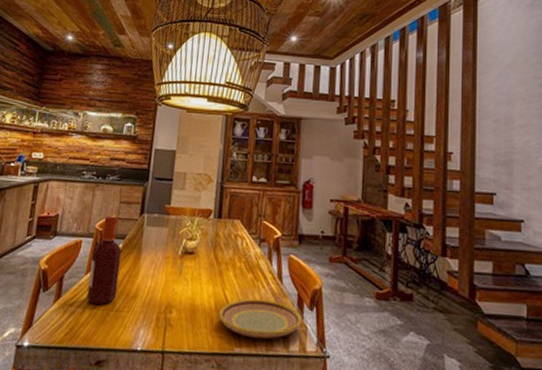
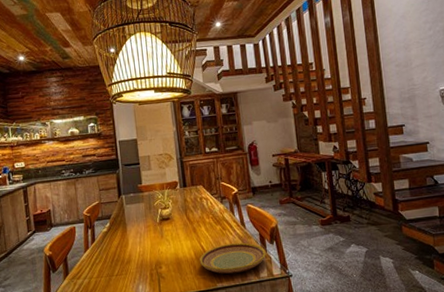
bottle: present [86,215,122,305] -> none [86,202,114,274]

